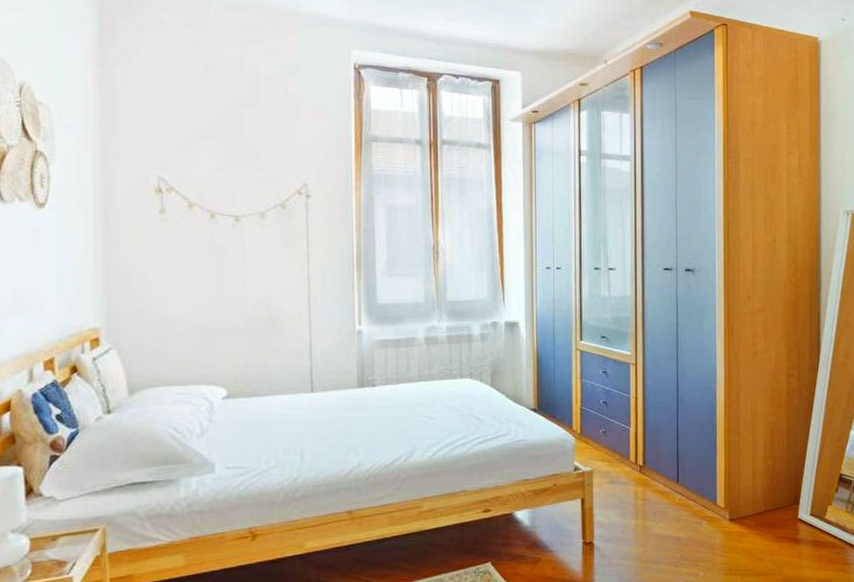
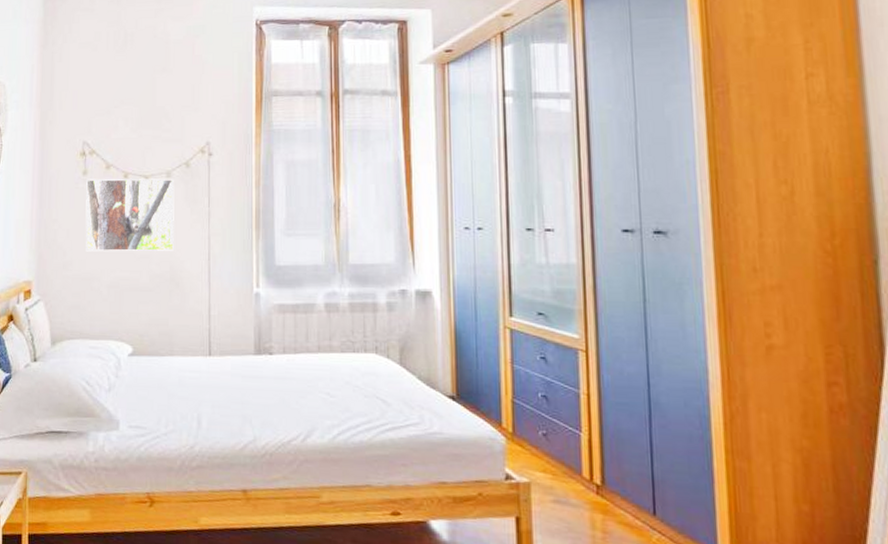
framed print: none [164,217,270,295] -> present [85,178,175,252]

